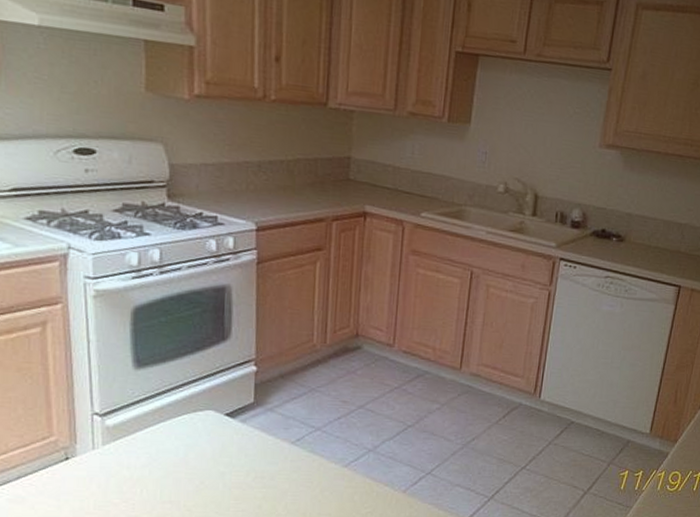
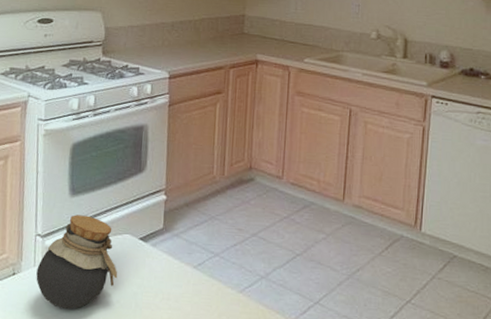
jar: none [96,390,201,493] -> present [36,215,118,309]

